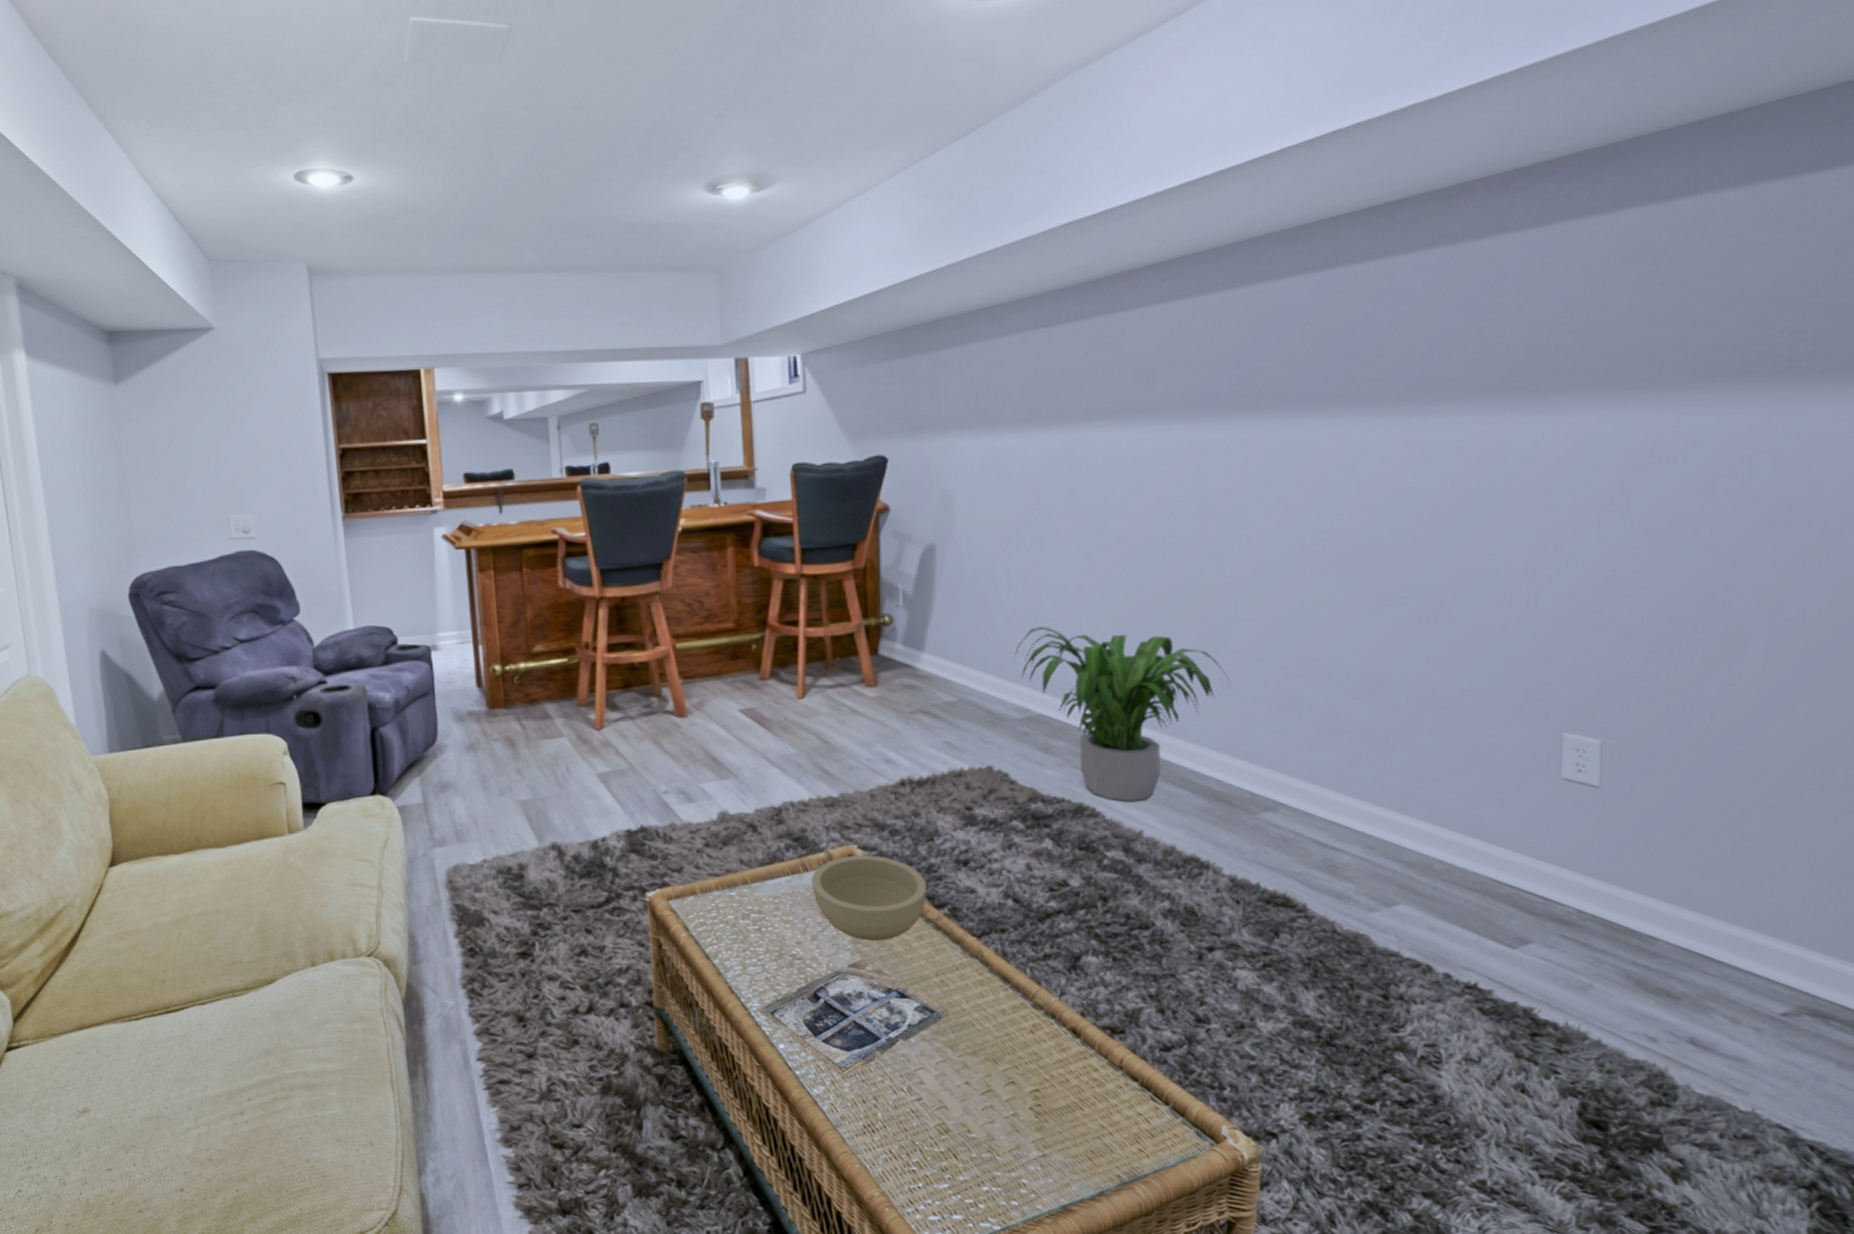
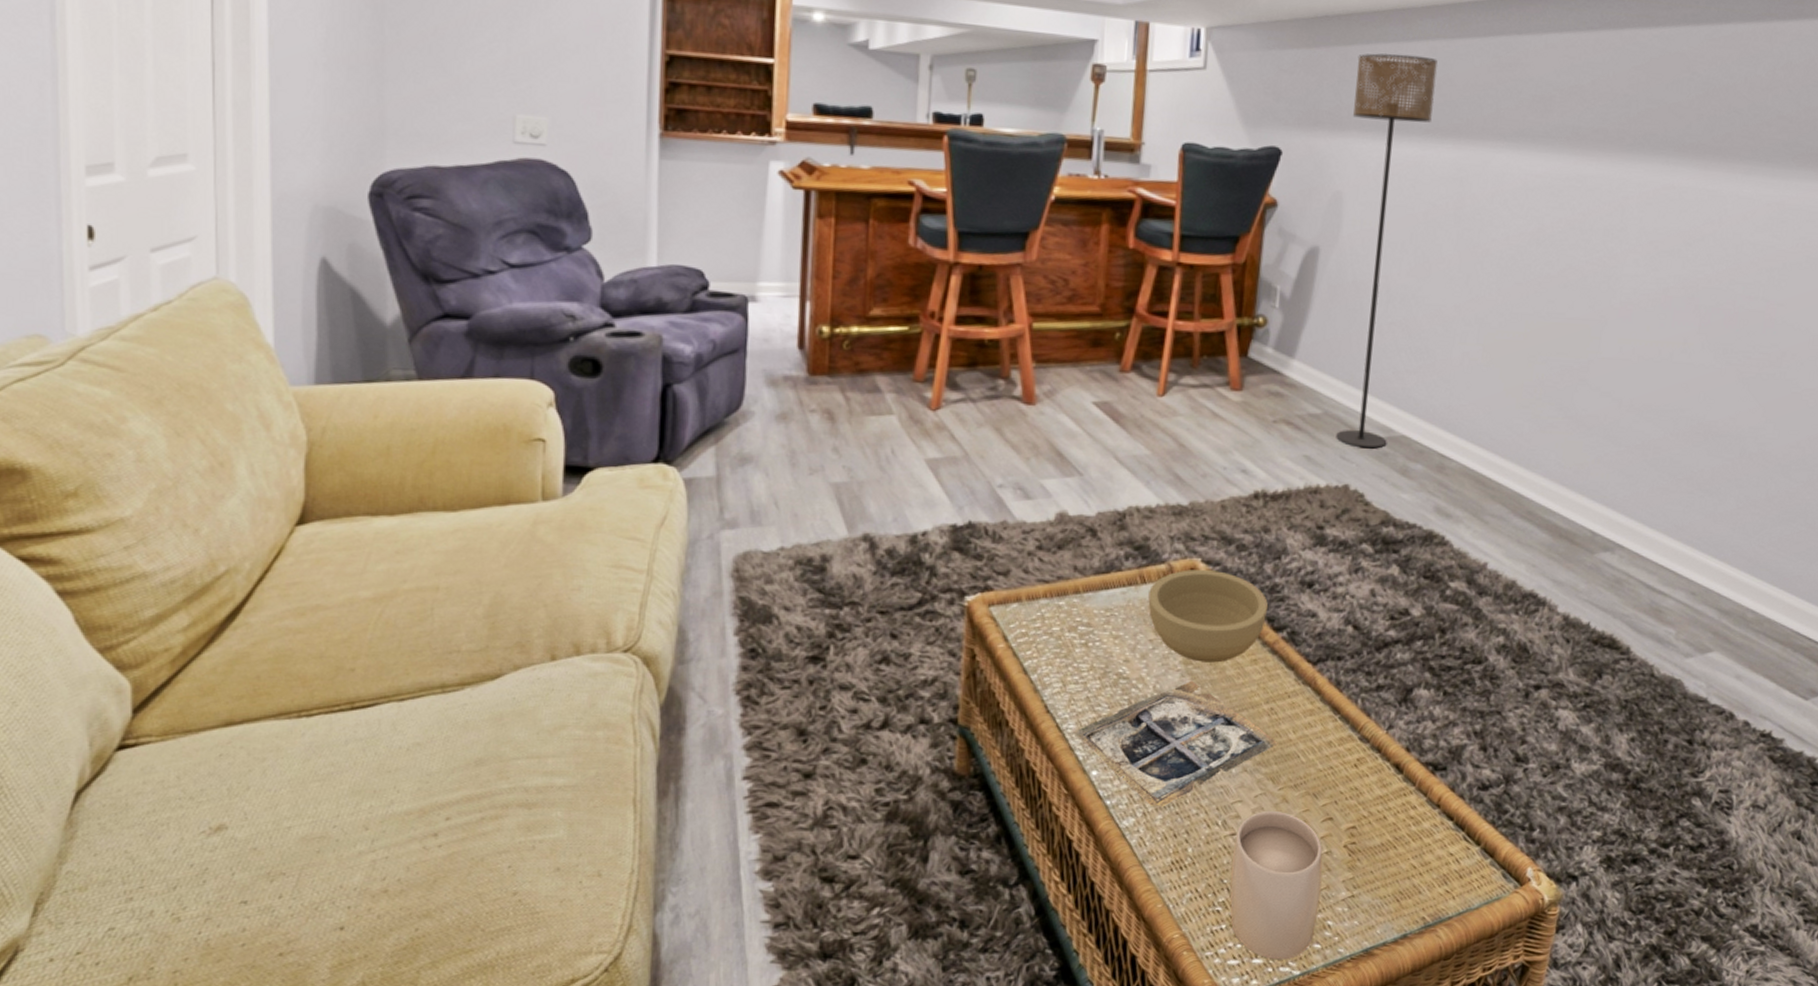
mug: none [920,1076,1012,1216] -> present [1230,810,1323,960]
floor lamp: none [951,349,1032,730] -> present [1336,53,1438,449]
potted plant: present [1013,626,1229,803] -> none [1383,344,1585,534]

